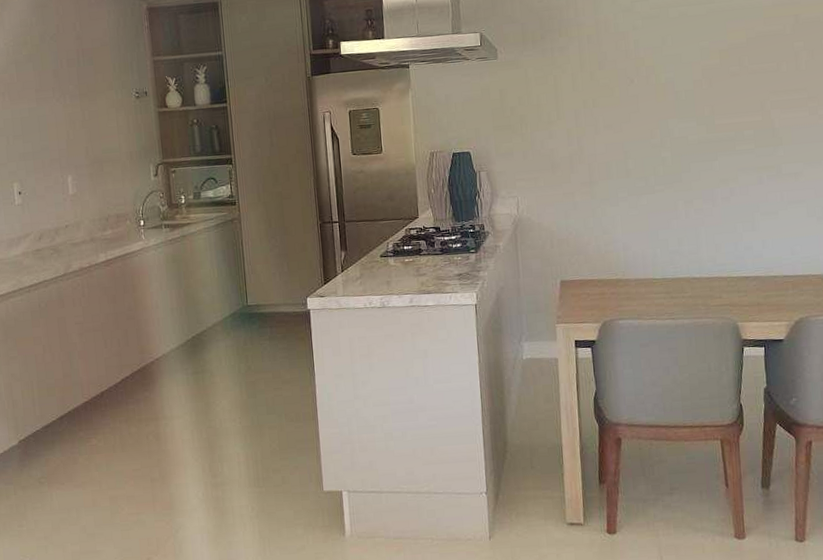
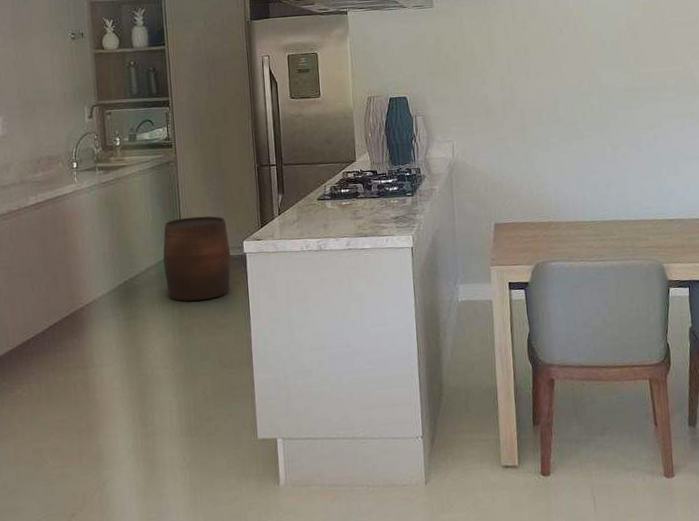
stool: none [229,273,295,357] -> present [163,216,231,302]

